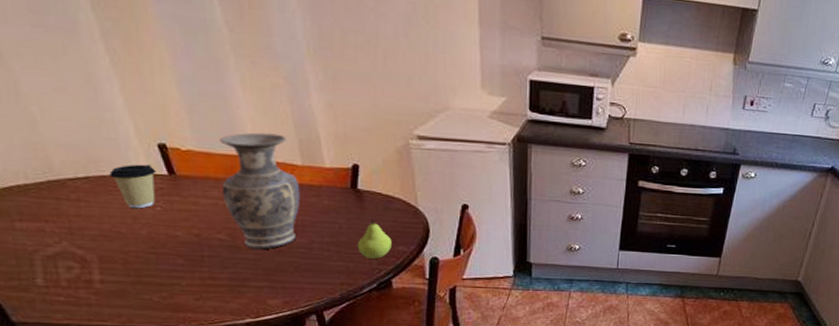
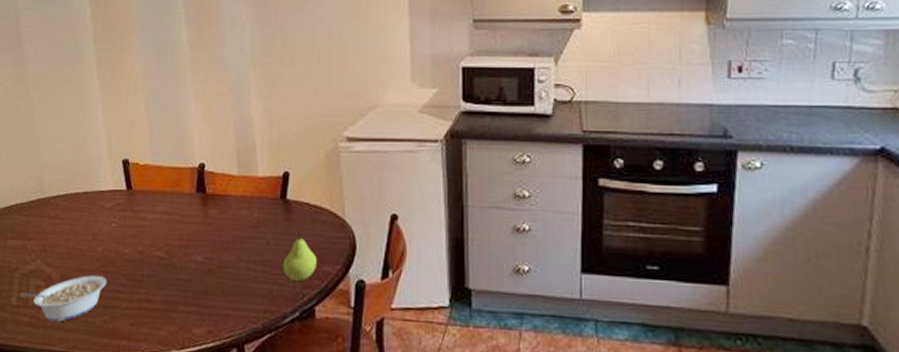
legume: none [46,257,160,300] -> present [20,275,107,322]
coffee cup: present [109,164,157,209] -> none [82,180,118,225]
vase: present [220,132,301,250] -> none [167,143,234,269]

